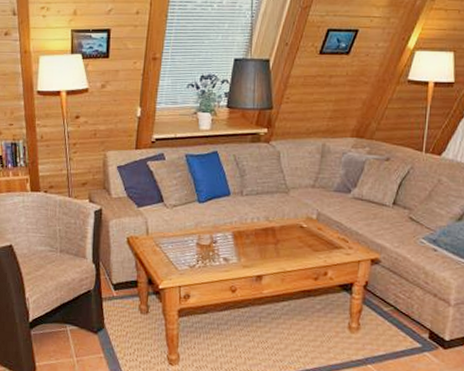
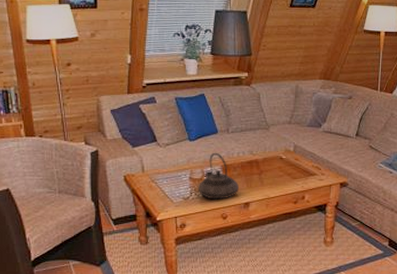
teapot: none [205,216,252,270] -> present [198,152,240,200]

